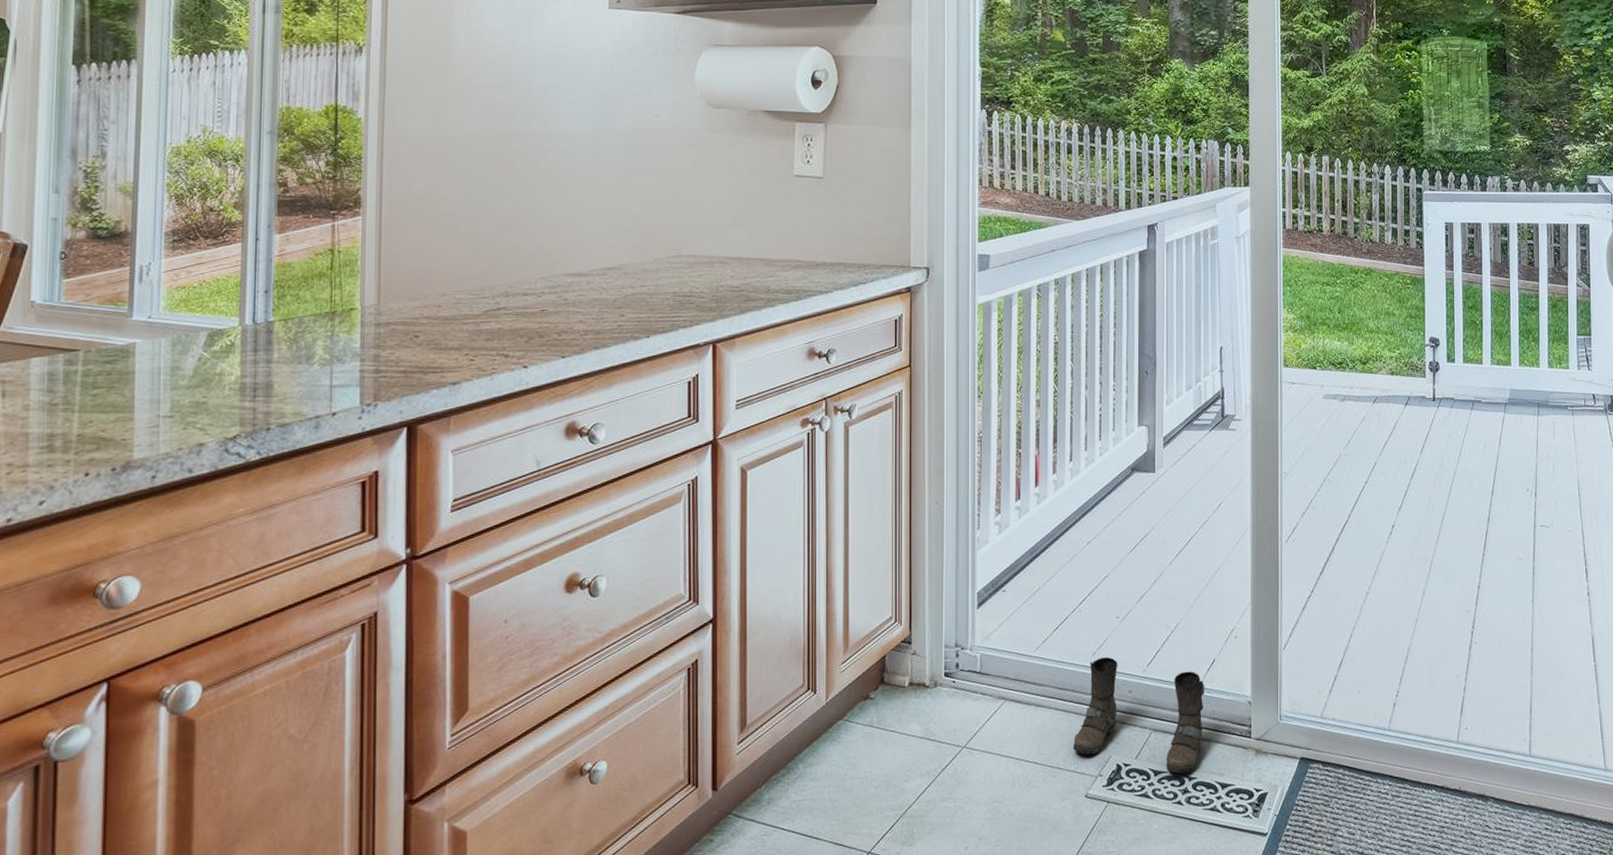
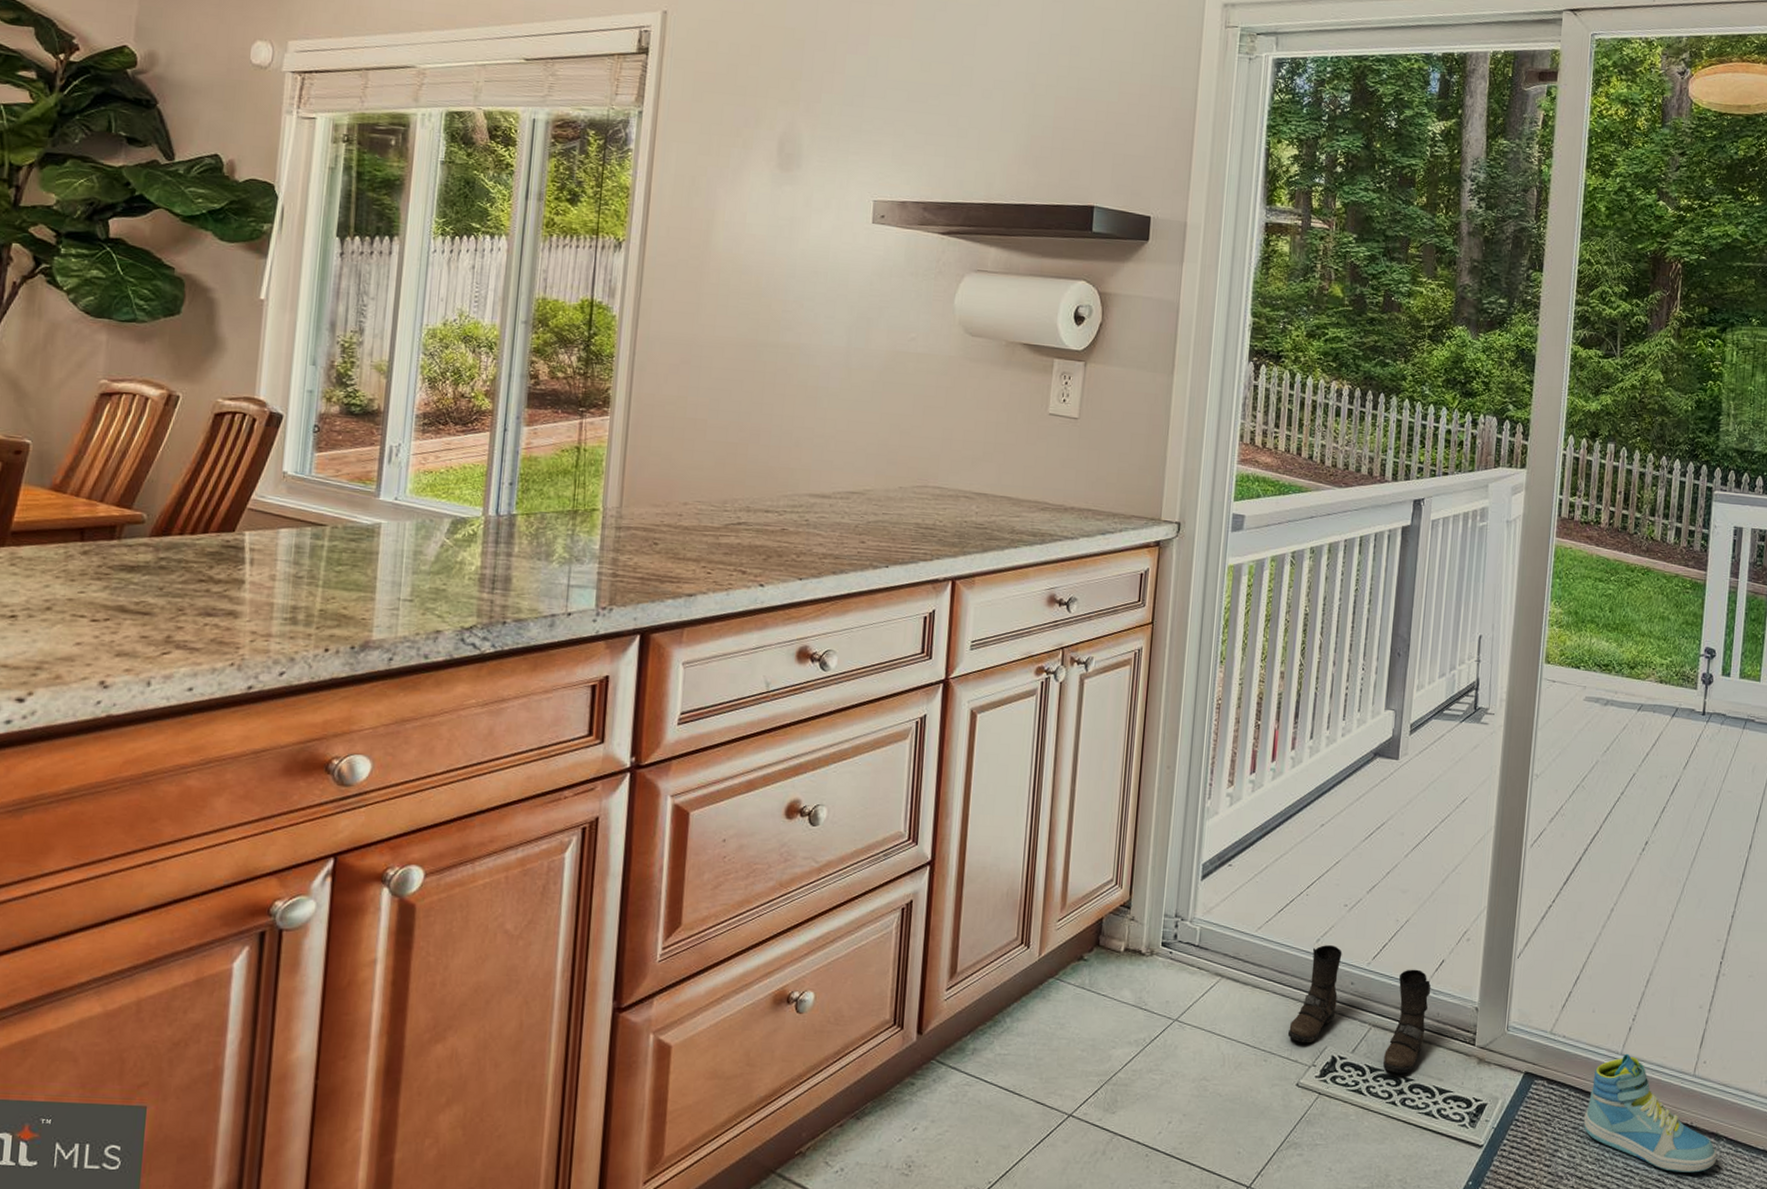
sneaker: none [1359,728,1486,837] -> present [1583,1053,1717,1173]

